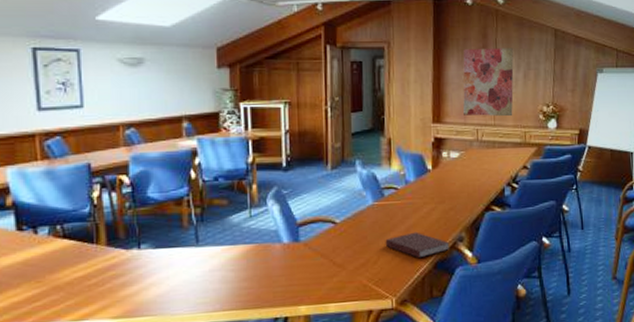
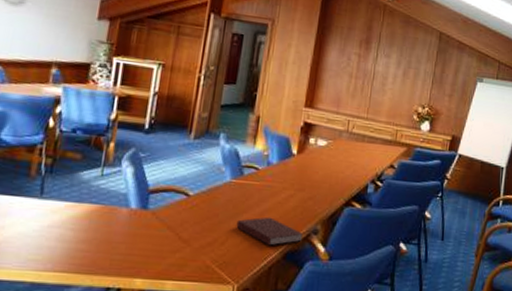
wall art: present [463,47,514,117] -> none [337,38,397,113]

